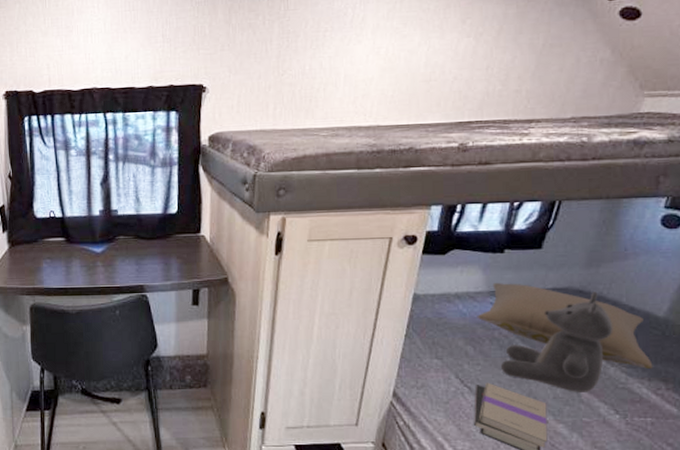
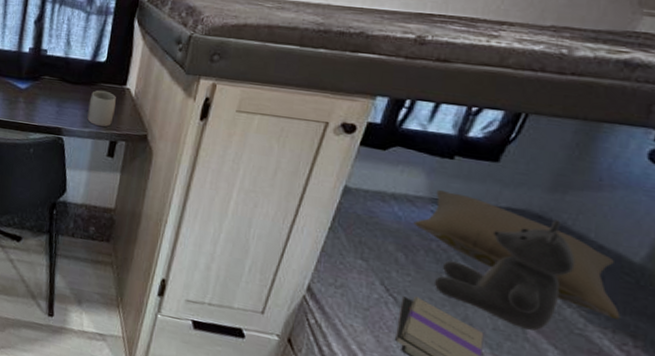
mug: none [167,241,193,278] -> present [87,90,116,127]

